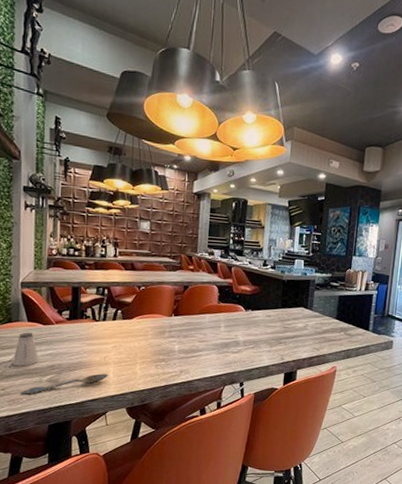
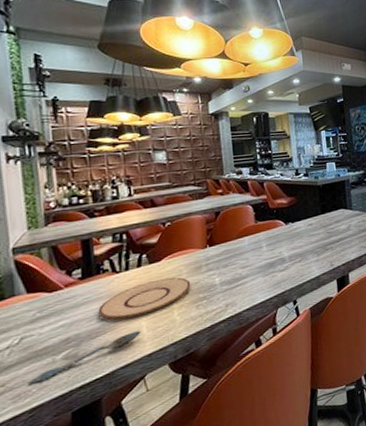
saltshaker: present [12,332,39,366] -> none [10,305,48,352]
plate: none [78,334,154,362] -> present [98,277,191,320]

